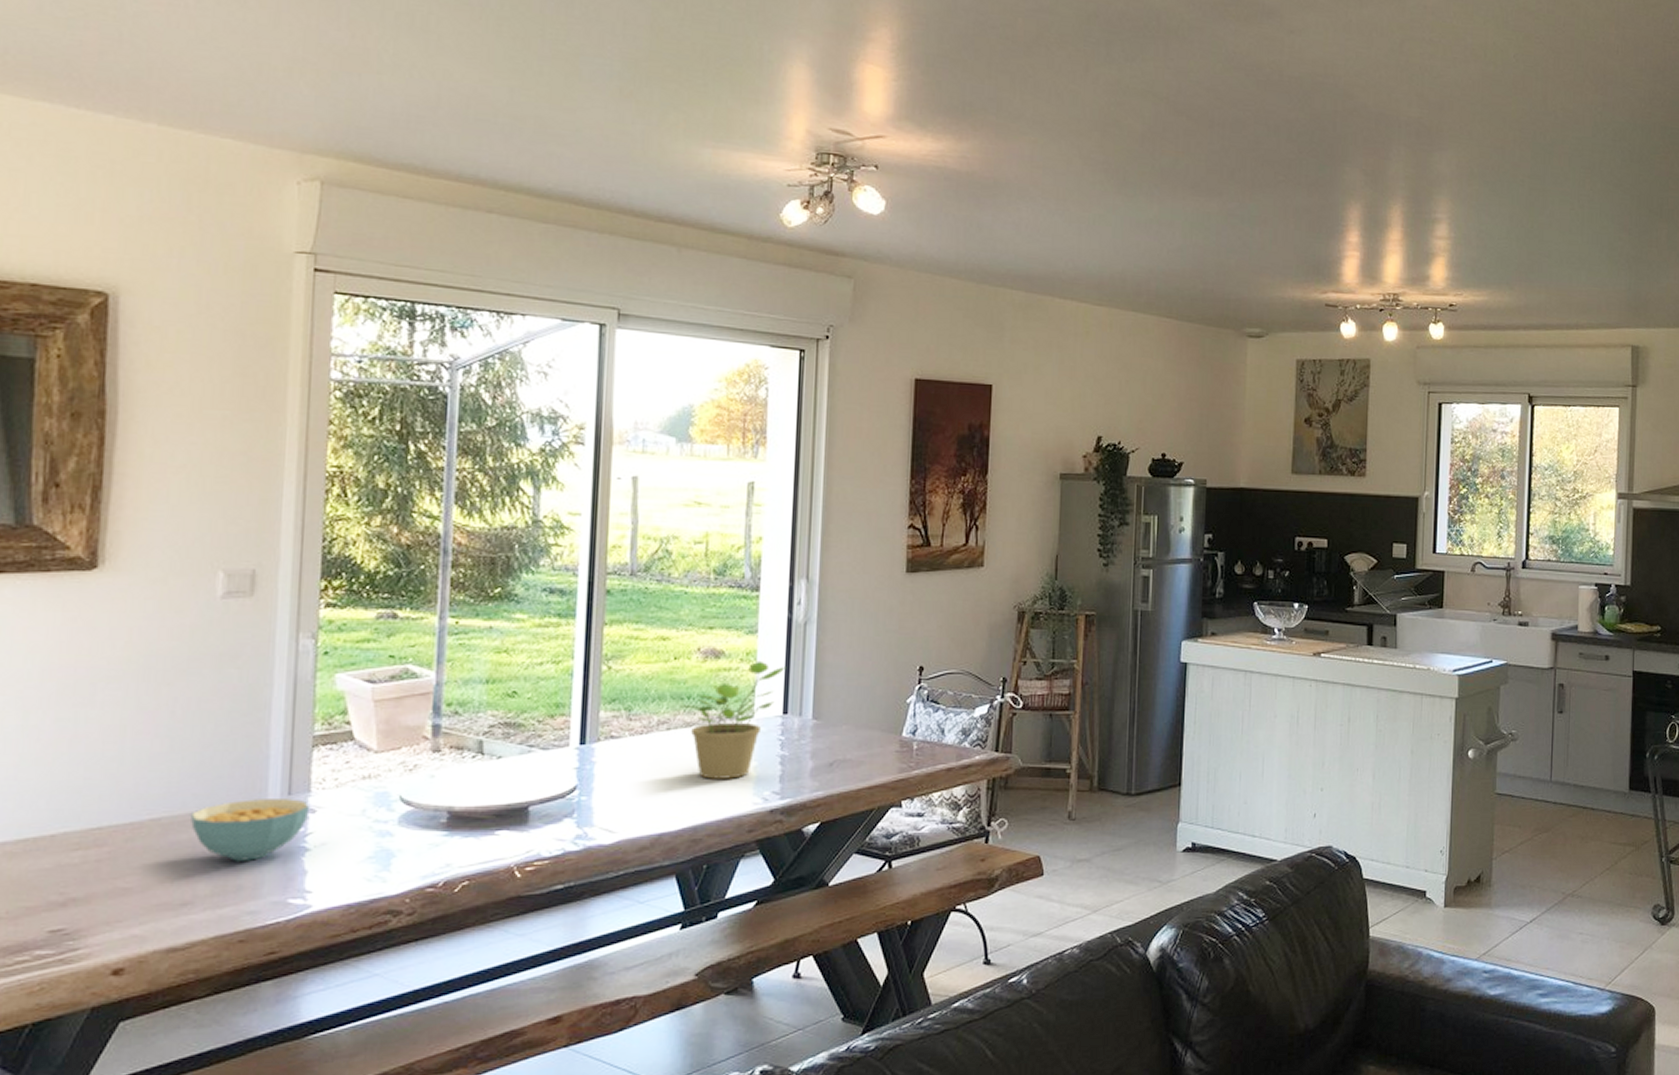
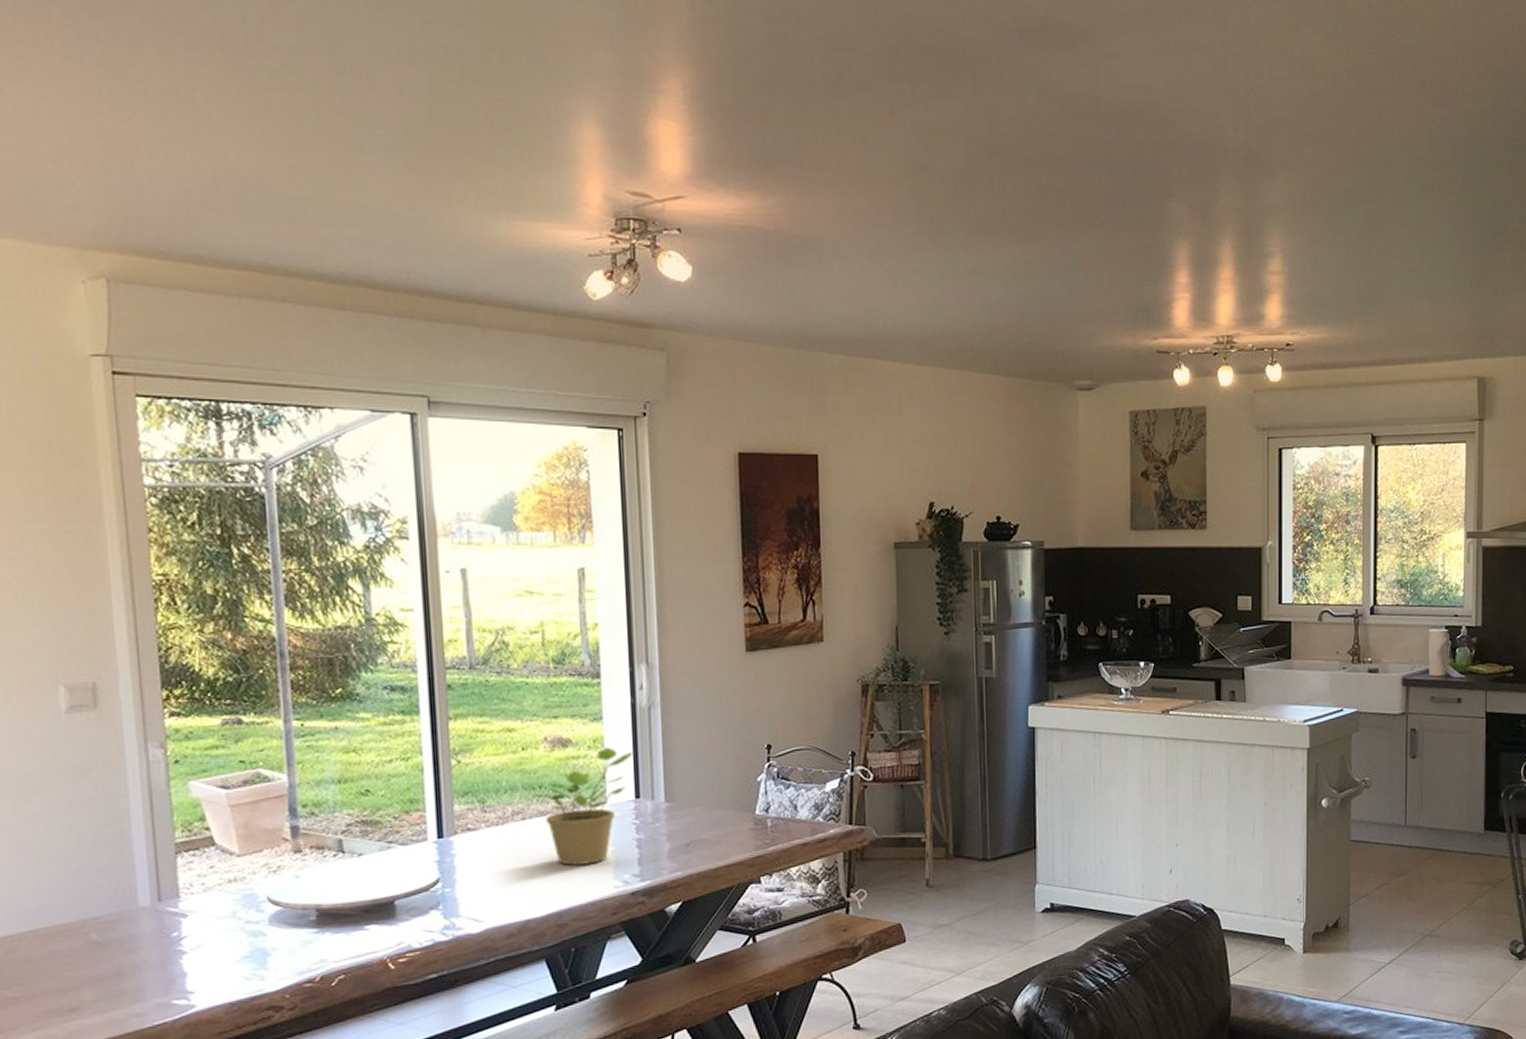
cereal bowl: present [191,799,311,861] -> none [67,904,182,967]

